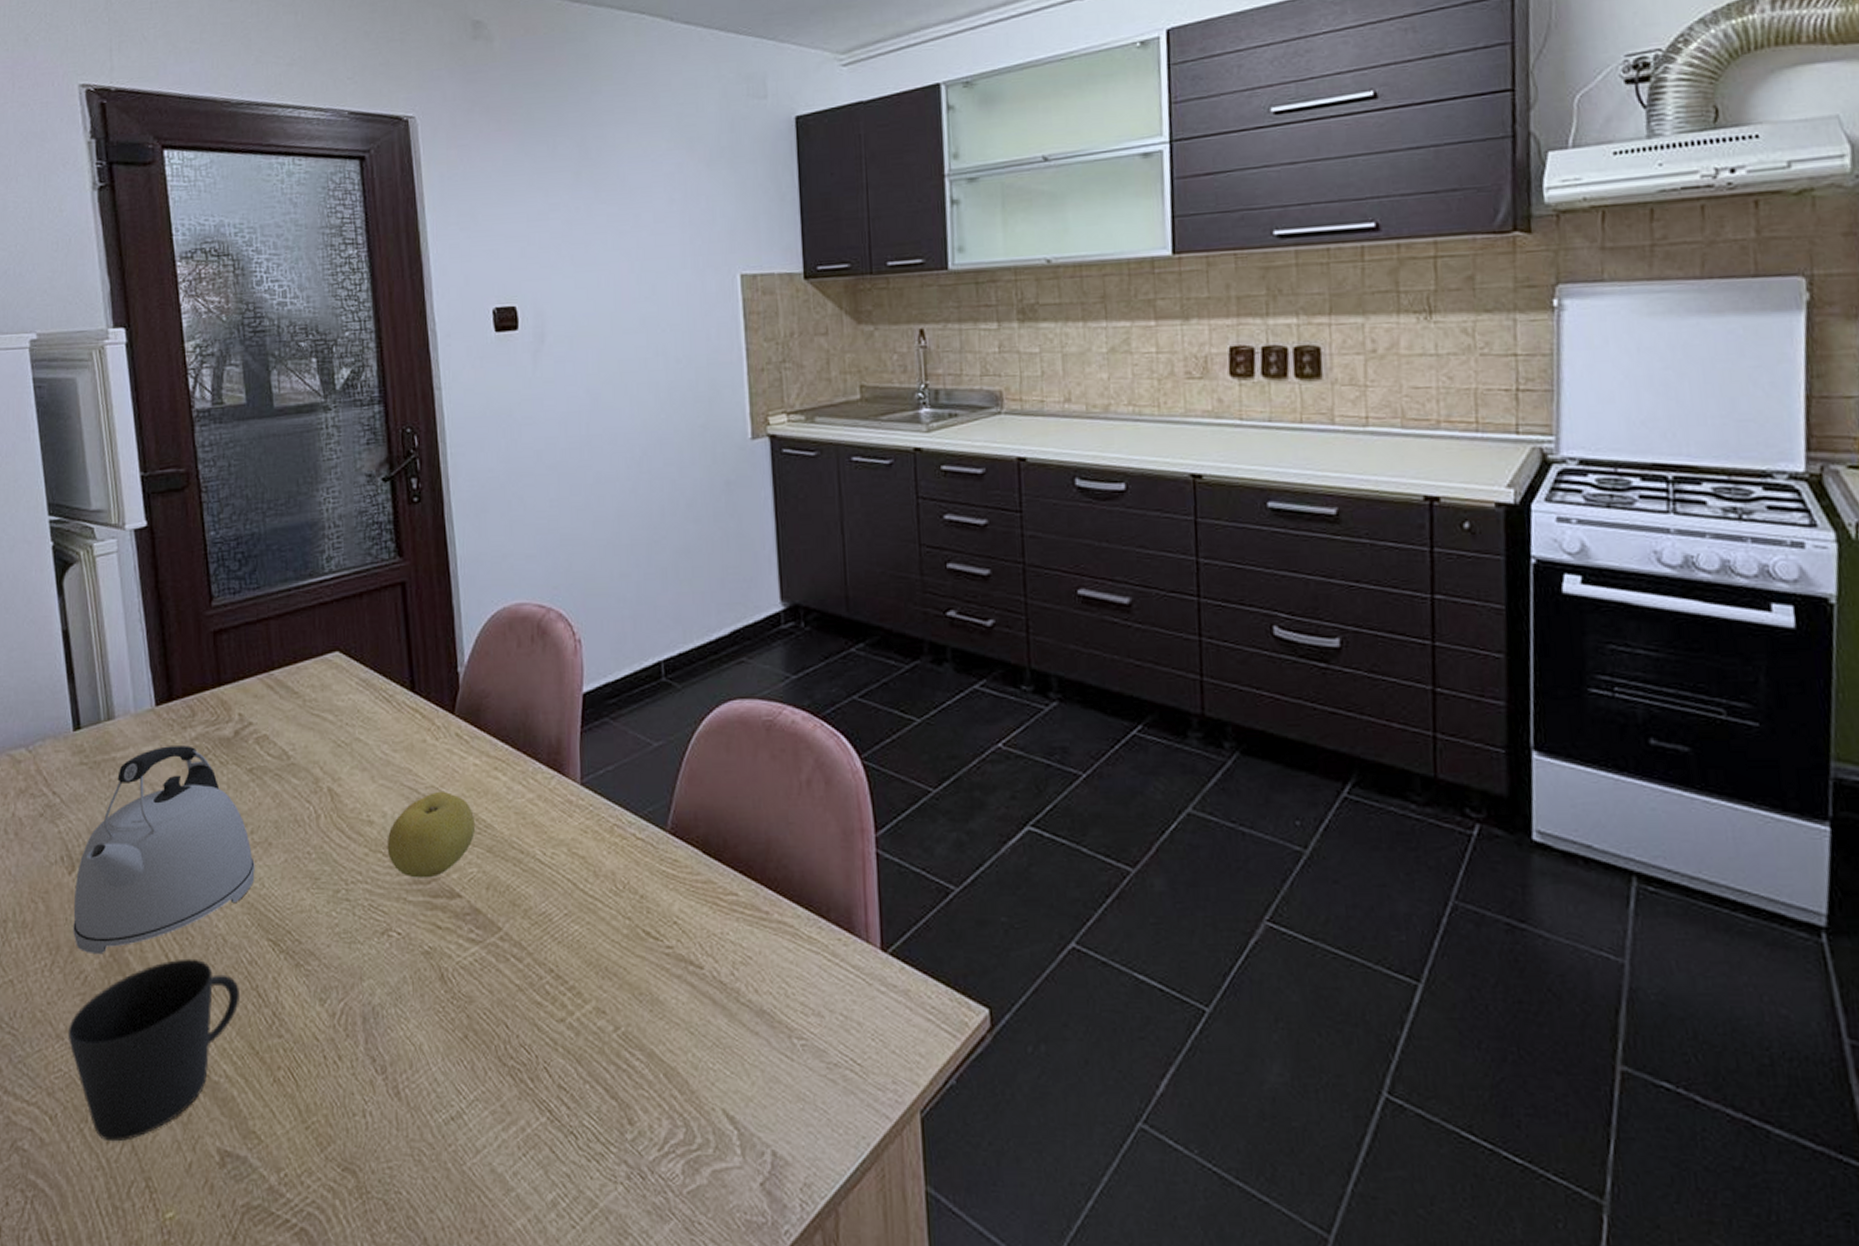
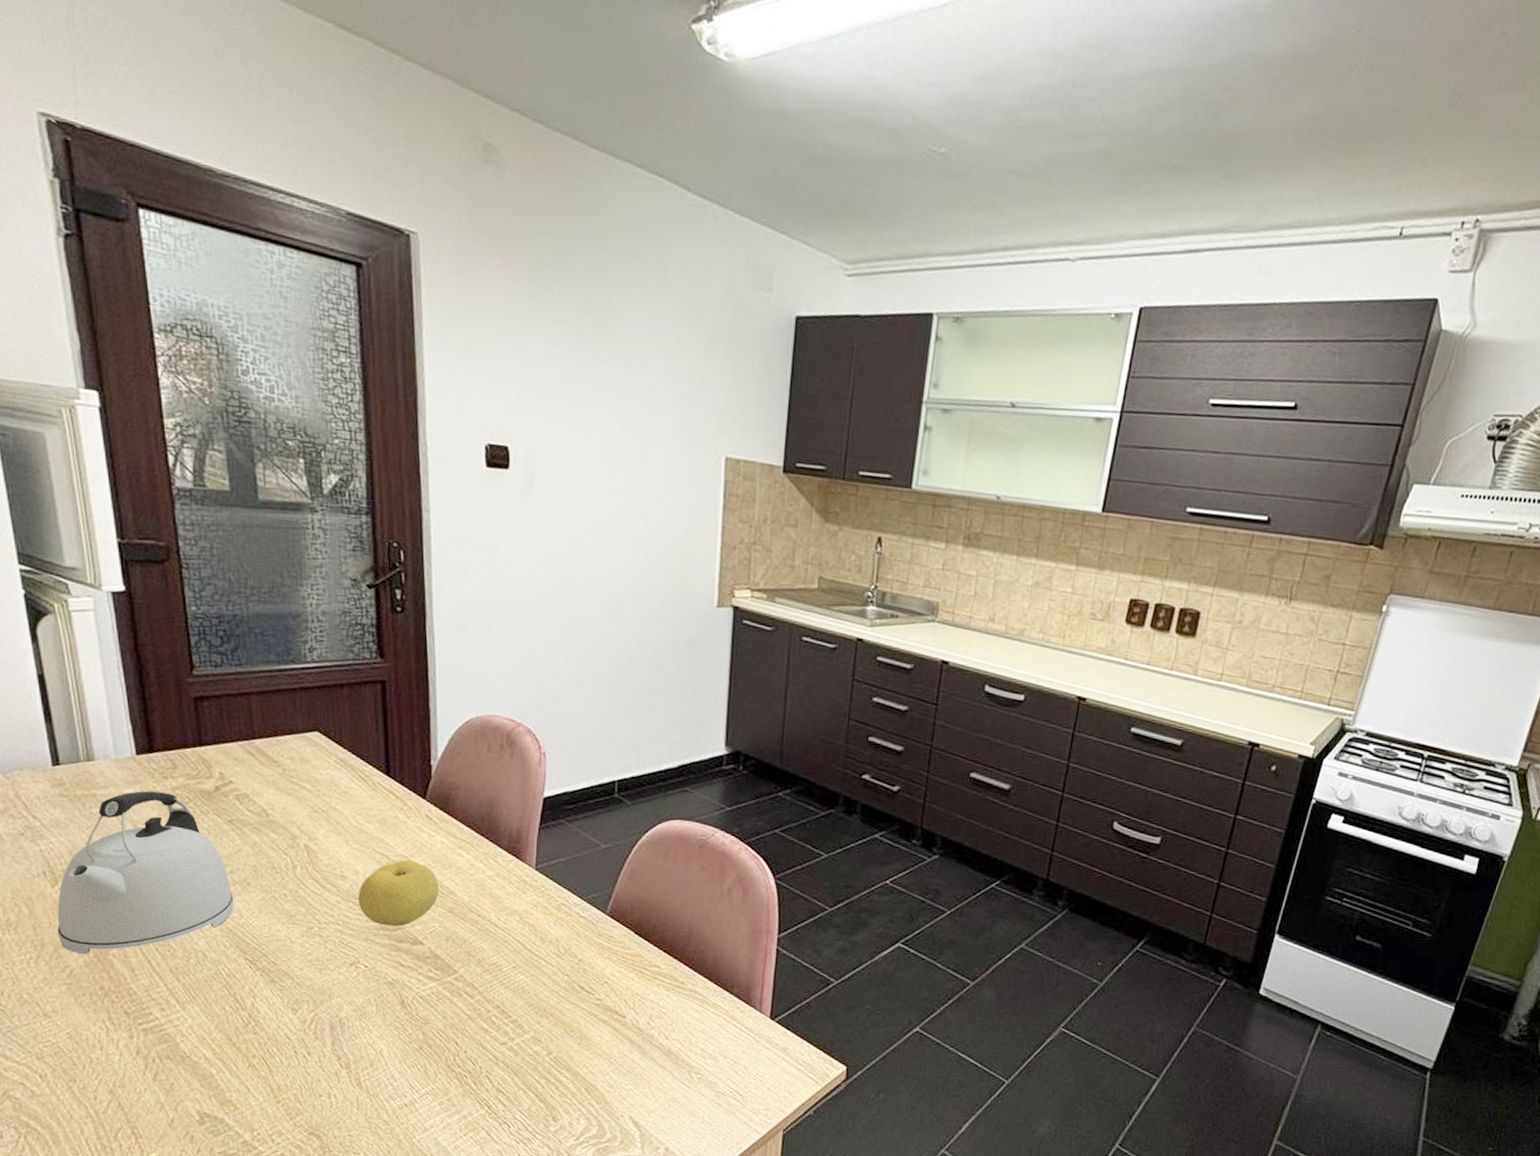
cup: present [68,958,239,1142] -> none [55,966,218,1099]

